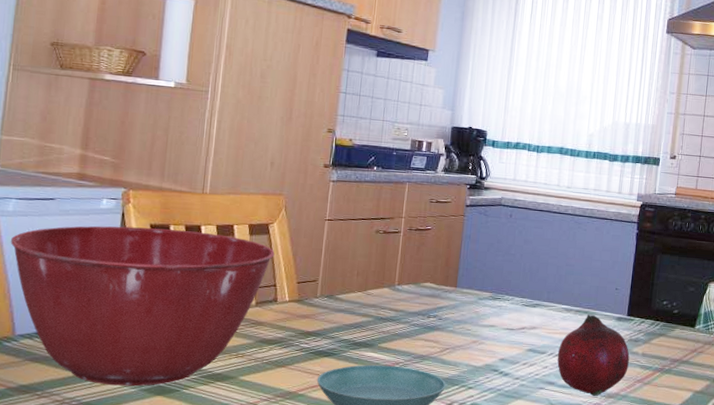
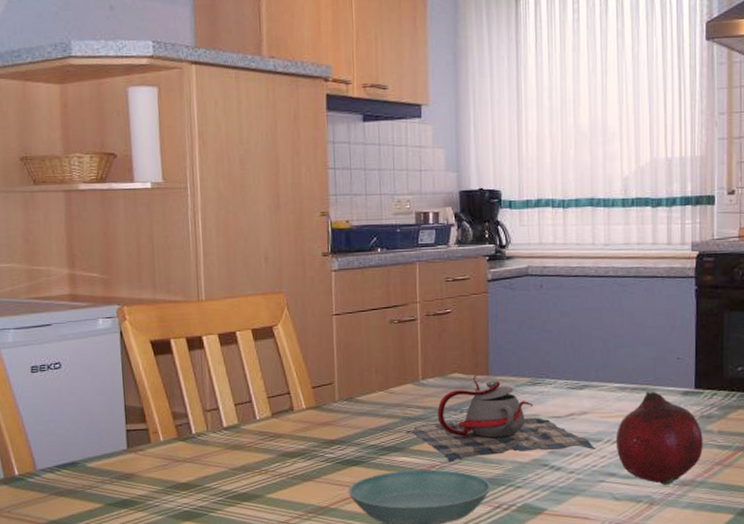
mixing bowl: present [10,225,275,386] -> none [15,343,284,514]
teapot: none [376,285,540,361] -> present [405,374,596,462]

